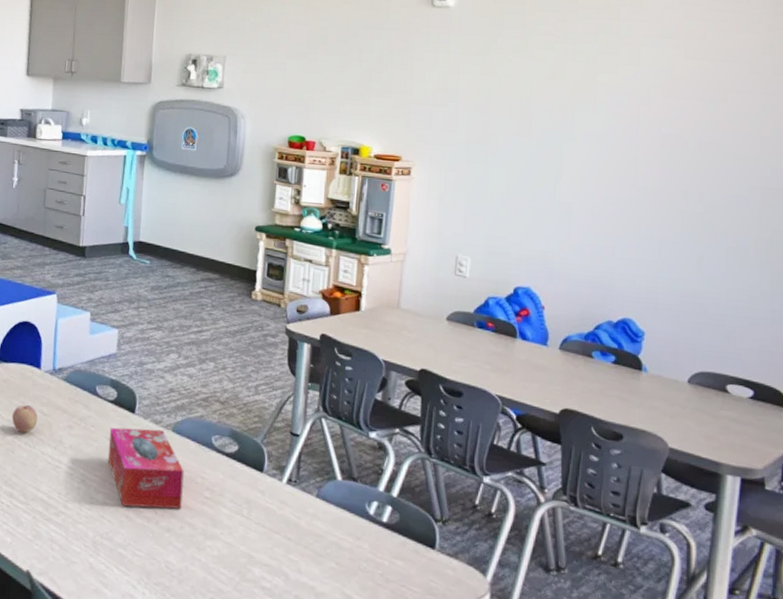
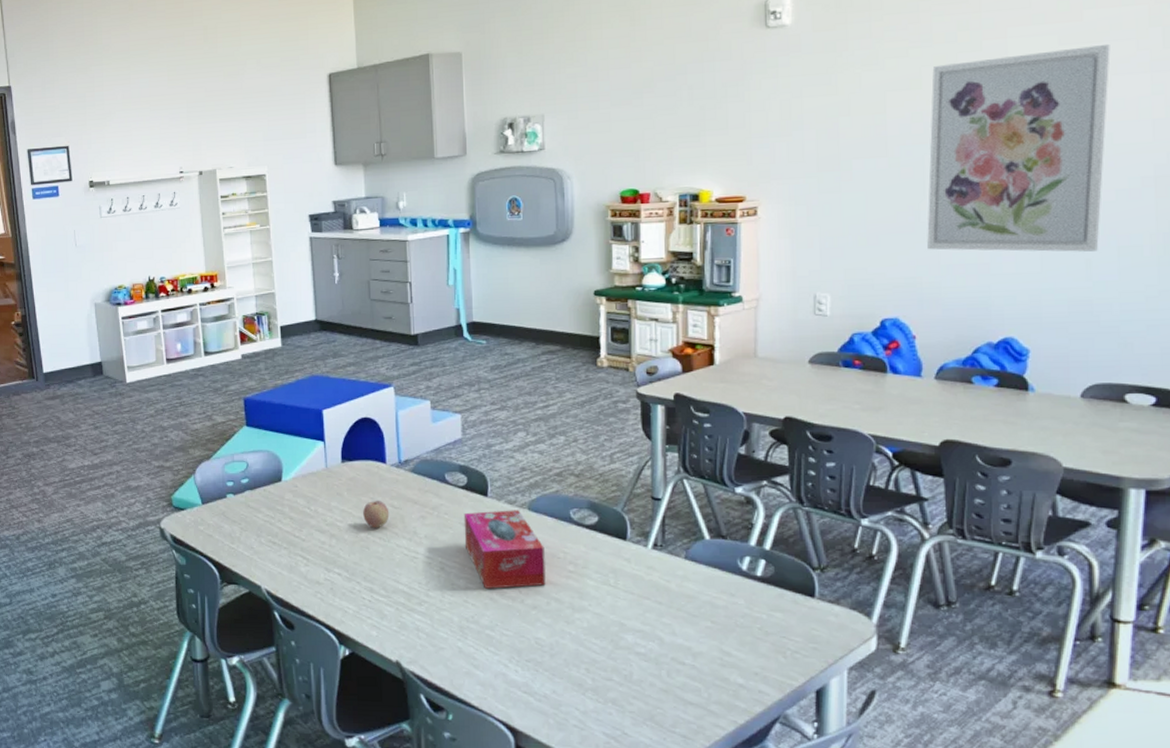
wall art: none [560,61,728,248] -> present [927,43,1110,252]

